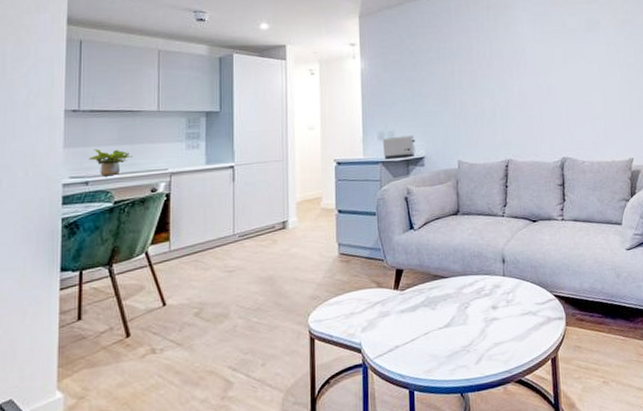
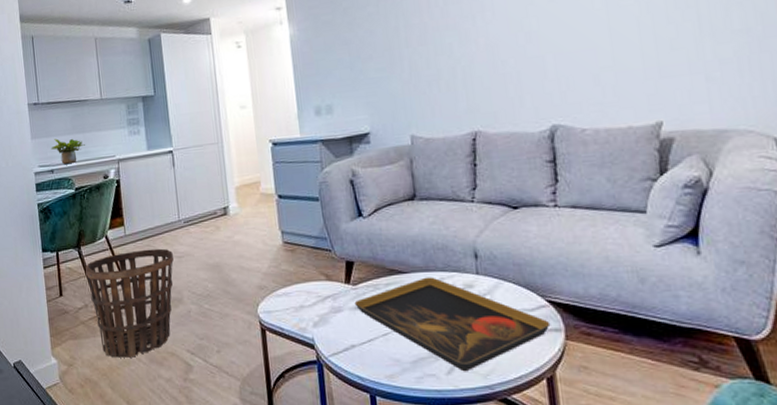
basket: none [116,263,223,384] -> present [85,248,174,358]
toaster: present [383,135,415,160] -> none [320,108,358,138]
decorative tray: none [401,280,556,360] -> present [354,277,551,371]

